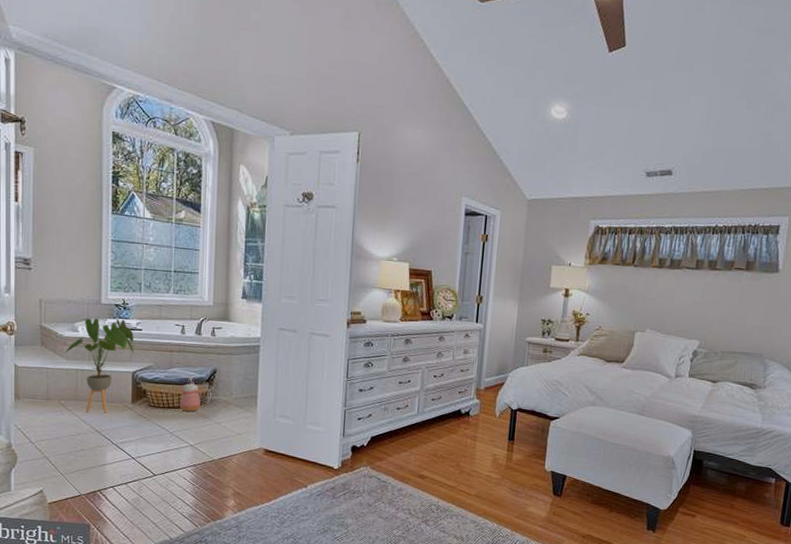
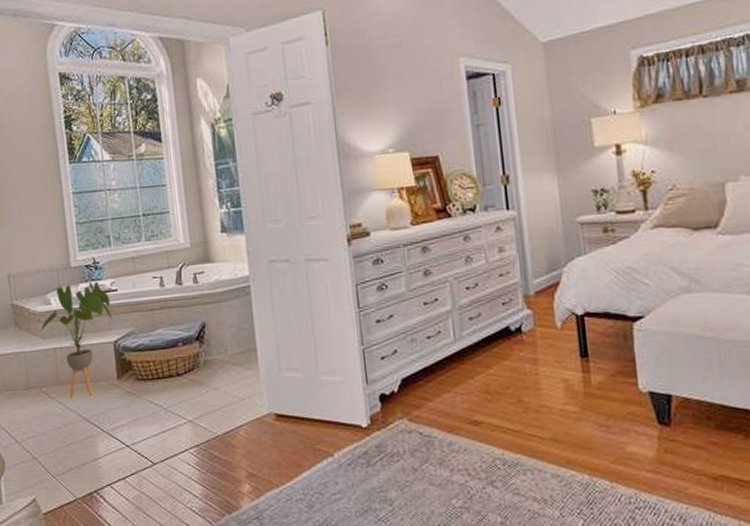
vase: present [179,375,200,412] -> none [170,334,194,381]

